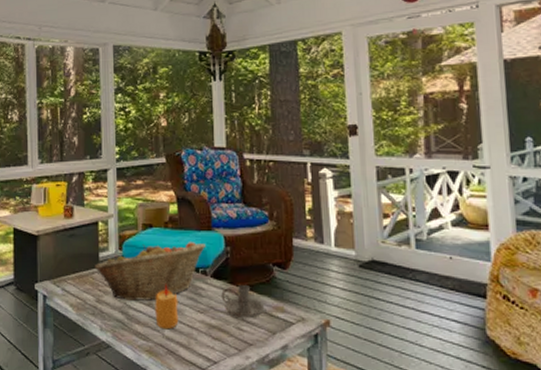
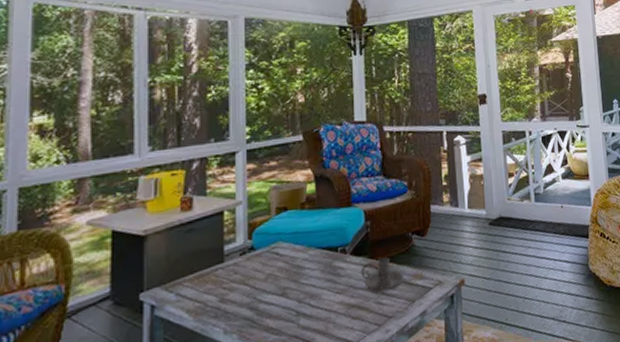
fruit basket: present [94,242,205,301] -> none [217,220,345,295]
candle: present [155,284,179,330] -> none [289,269,316,319]

